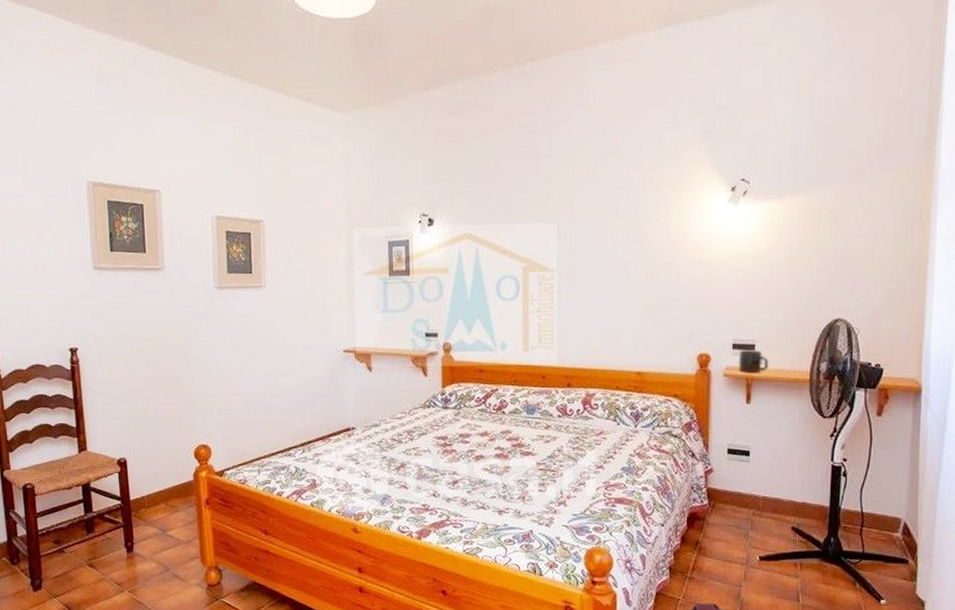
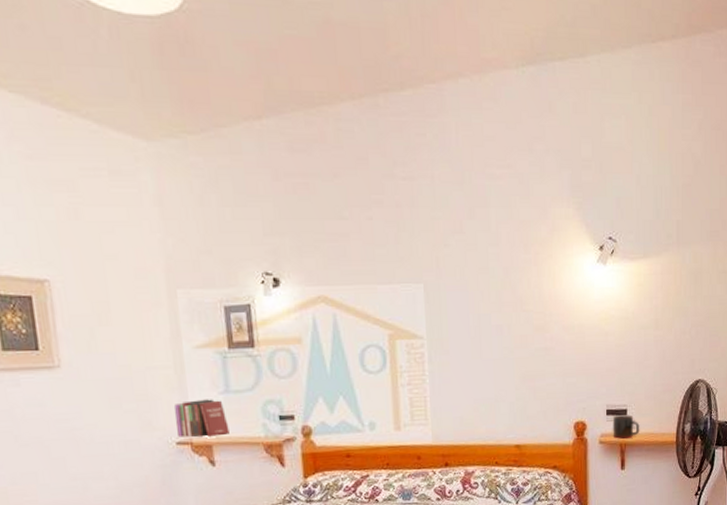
books: none [345,316,385,348] -> present [175,399,230,438]

